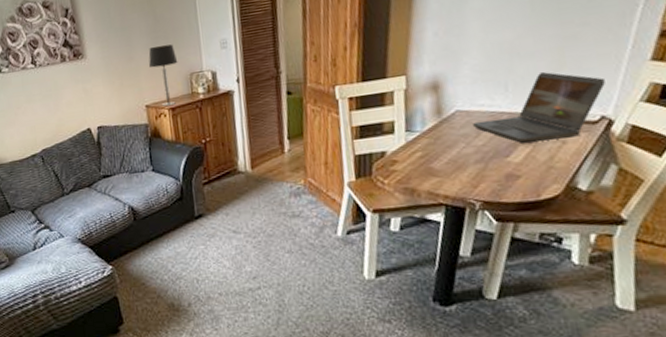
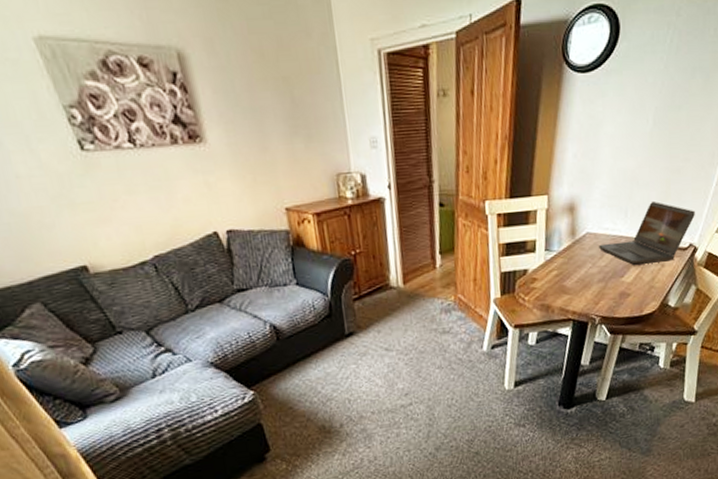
table lamp: present [148,44,178,106] -> none [286,136,322,210]

